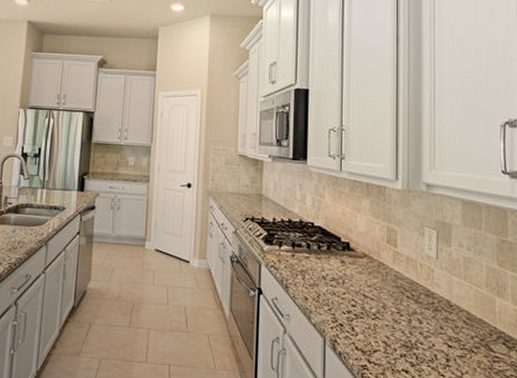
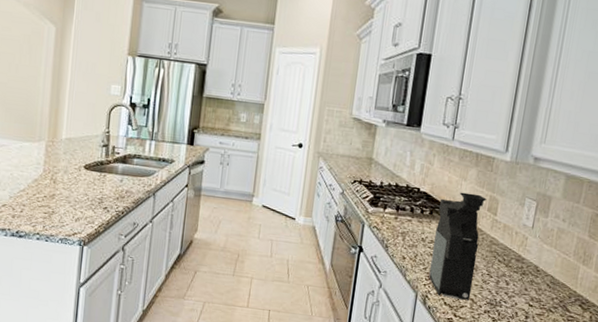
coffee maker: none [335,224,384,345] -> present [429,192,486,301]

